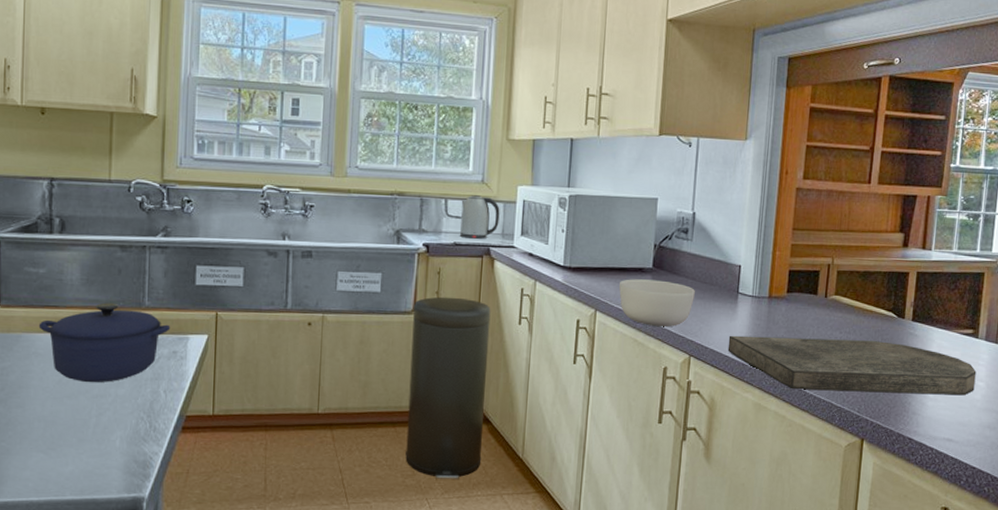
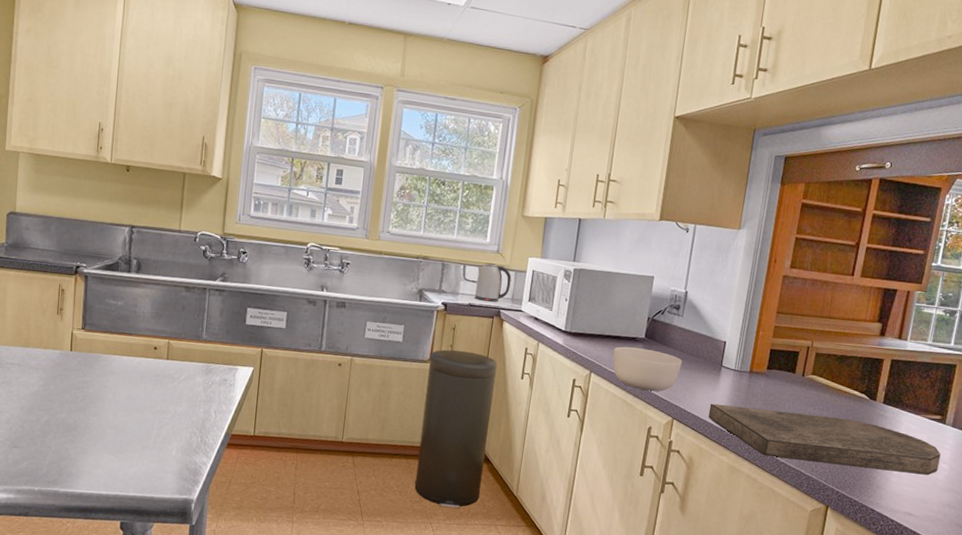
cooking pot: present [38,302,171,383] -> none [115,333,223,401]

